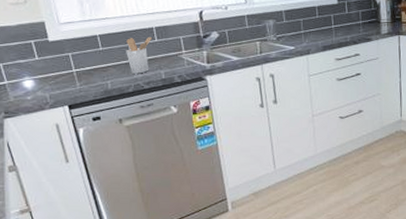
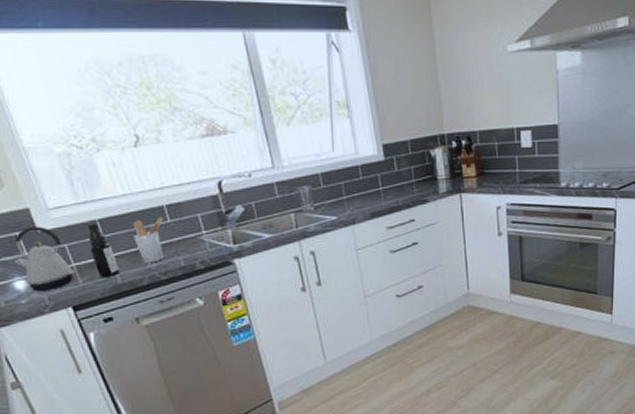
kettle: none [26,36,75,91] -> present [14,226,76,292]
spray bottle: none [88,38,111,84] -> present [87,223,120,278]

